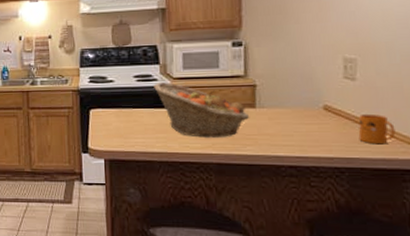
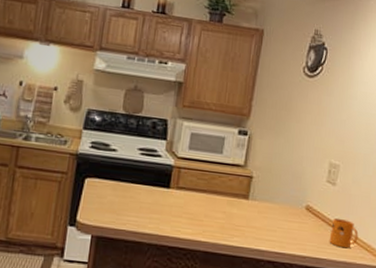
fruit basket: present [152,82,250,138] -> none [156,159,242,226]

